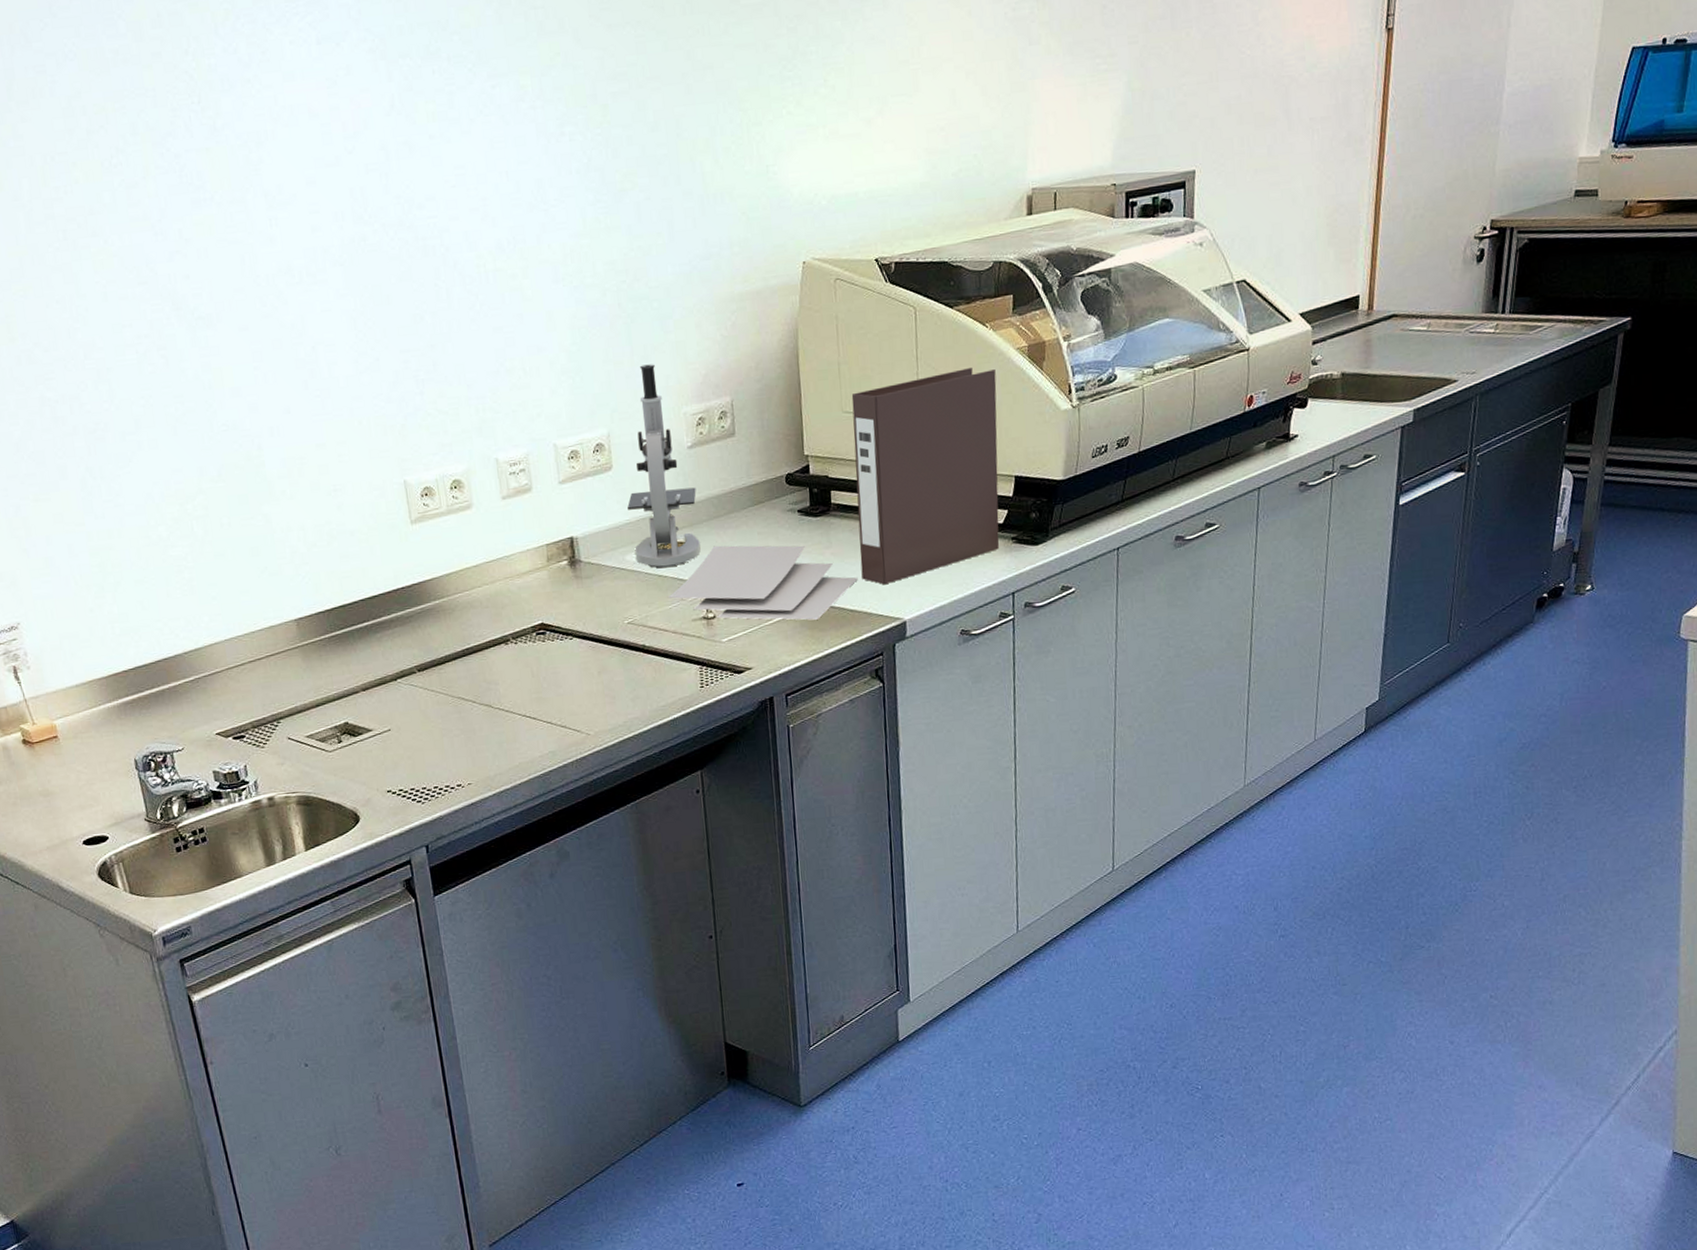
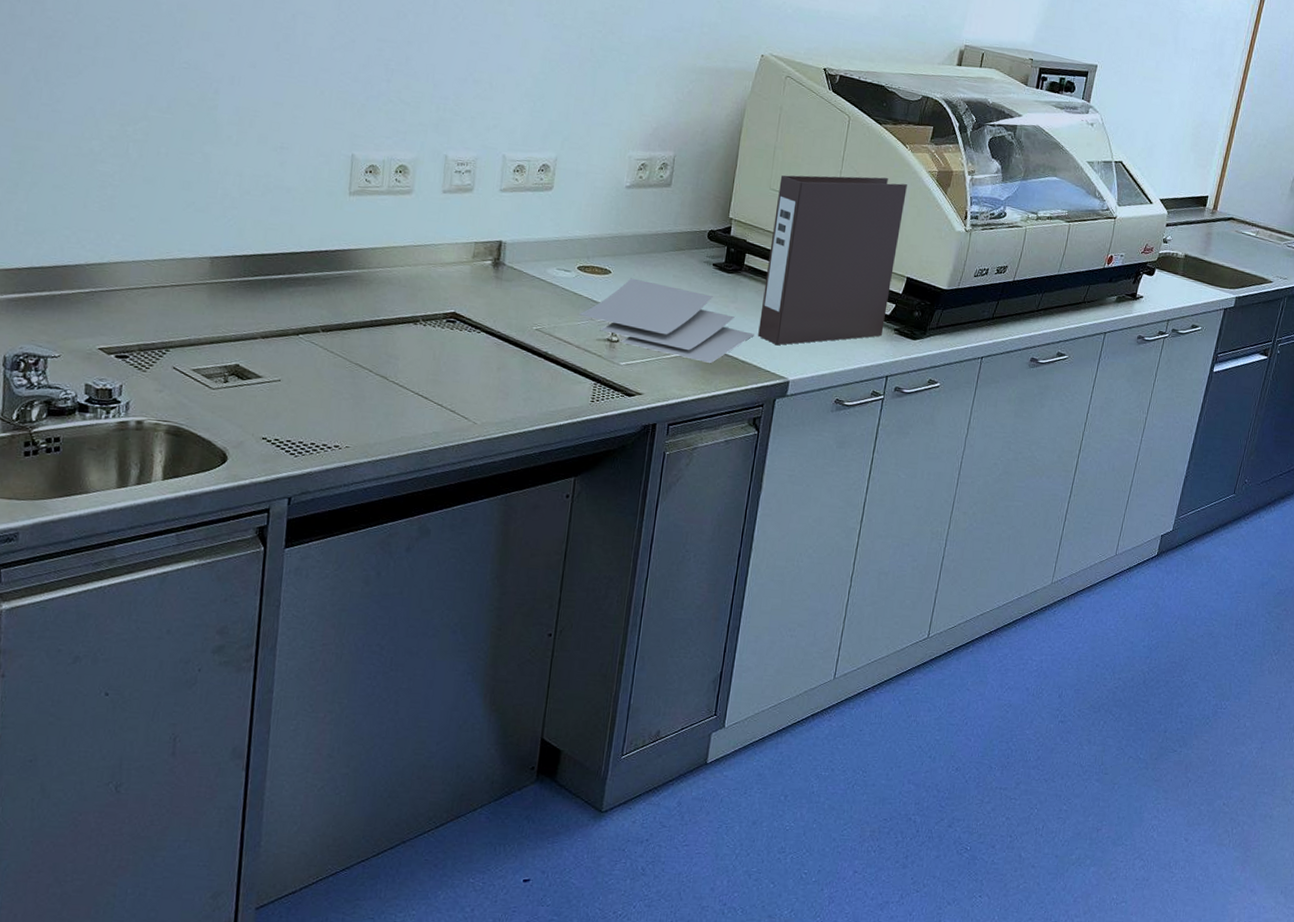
microscope: present [627,364,701,568] -> none [556,106,626,289]

